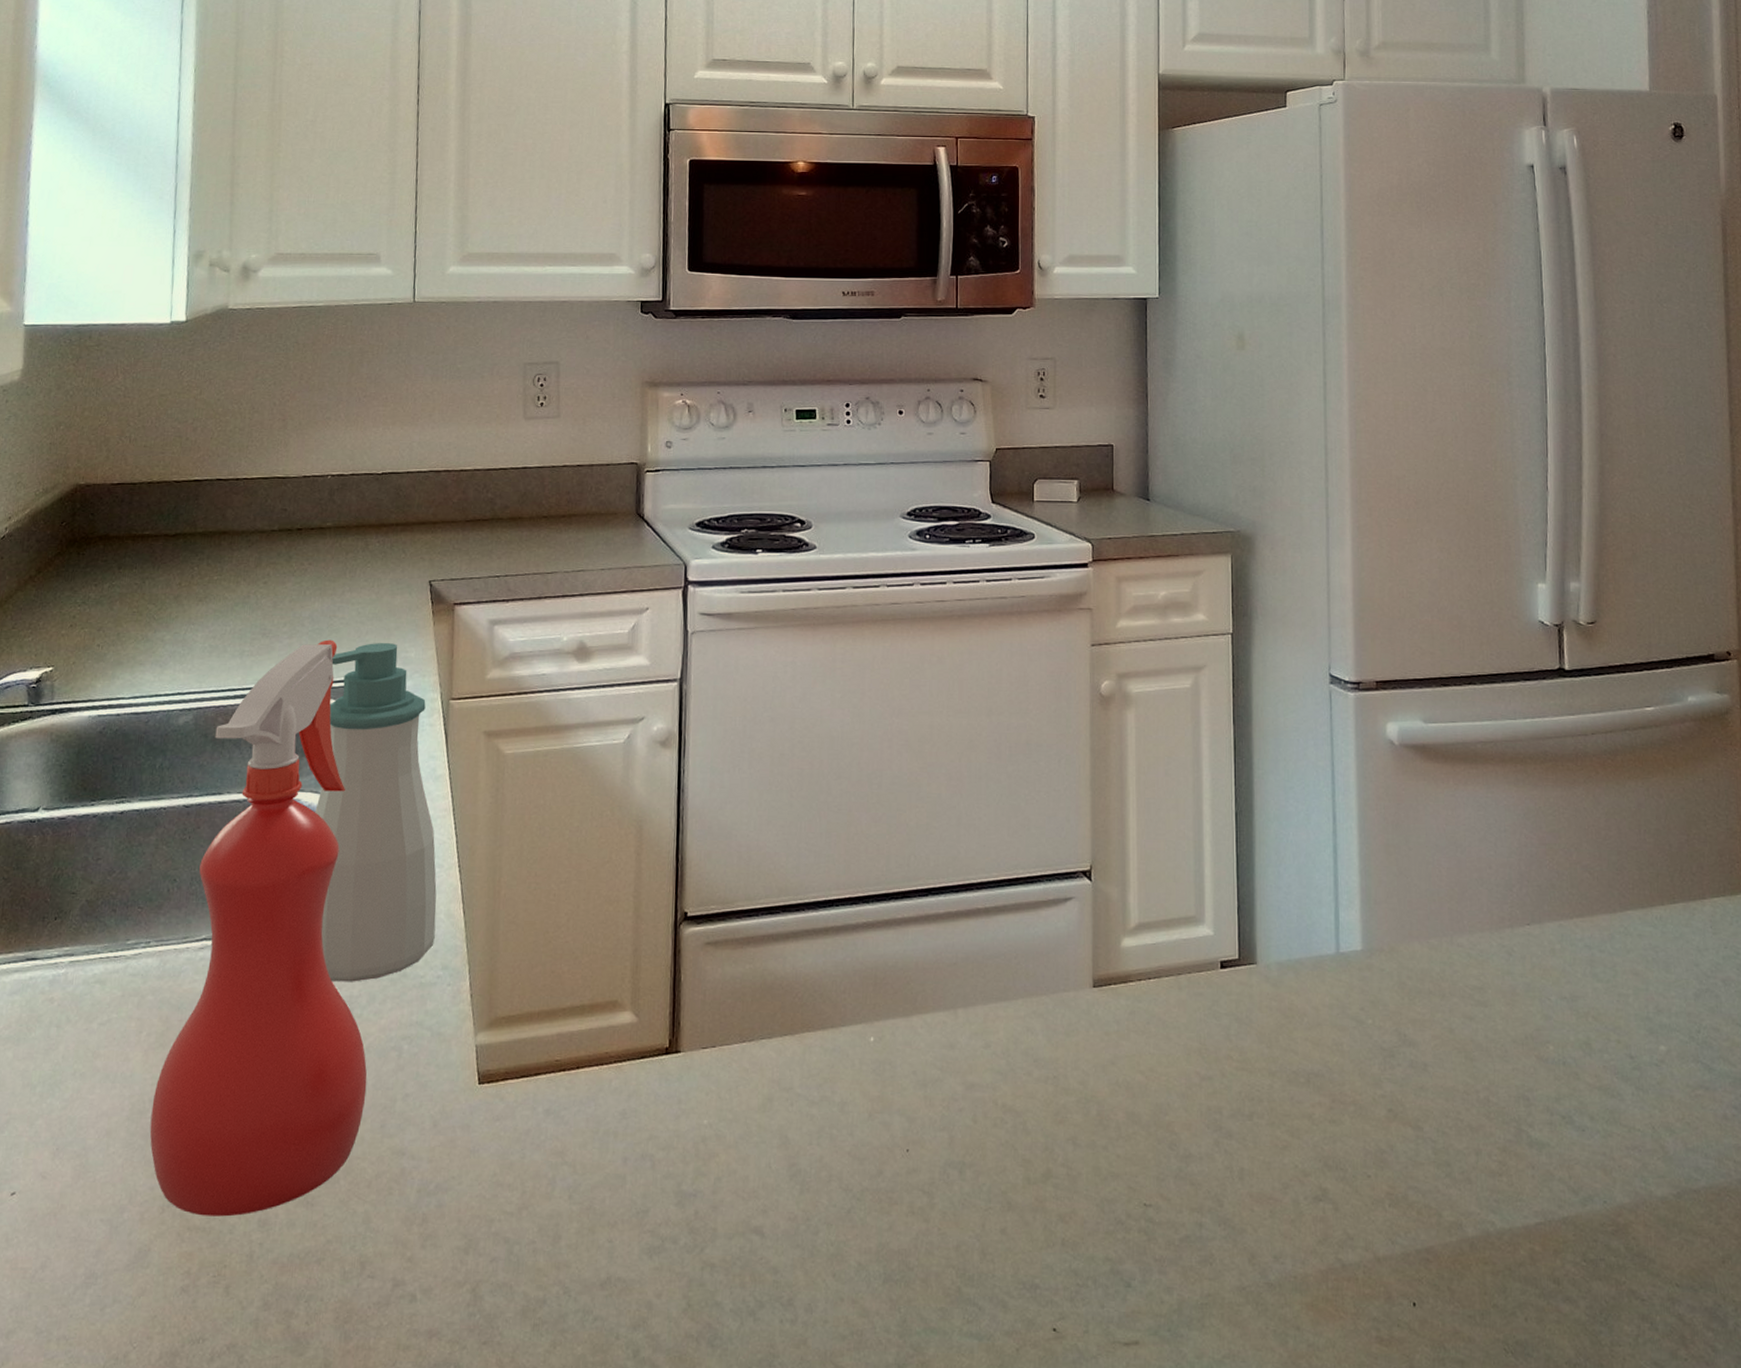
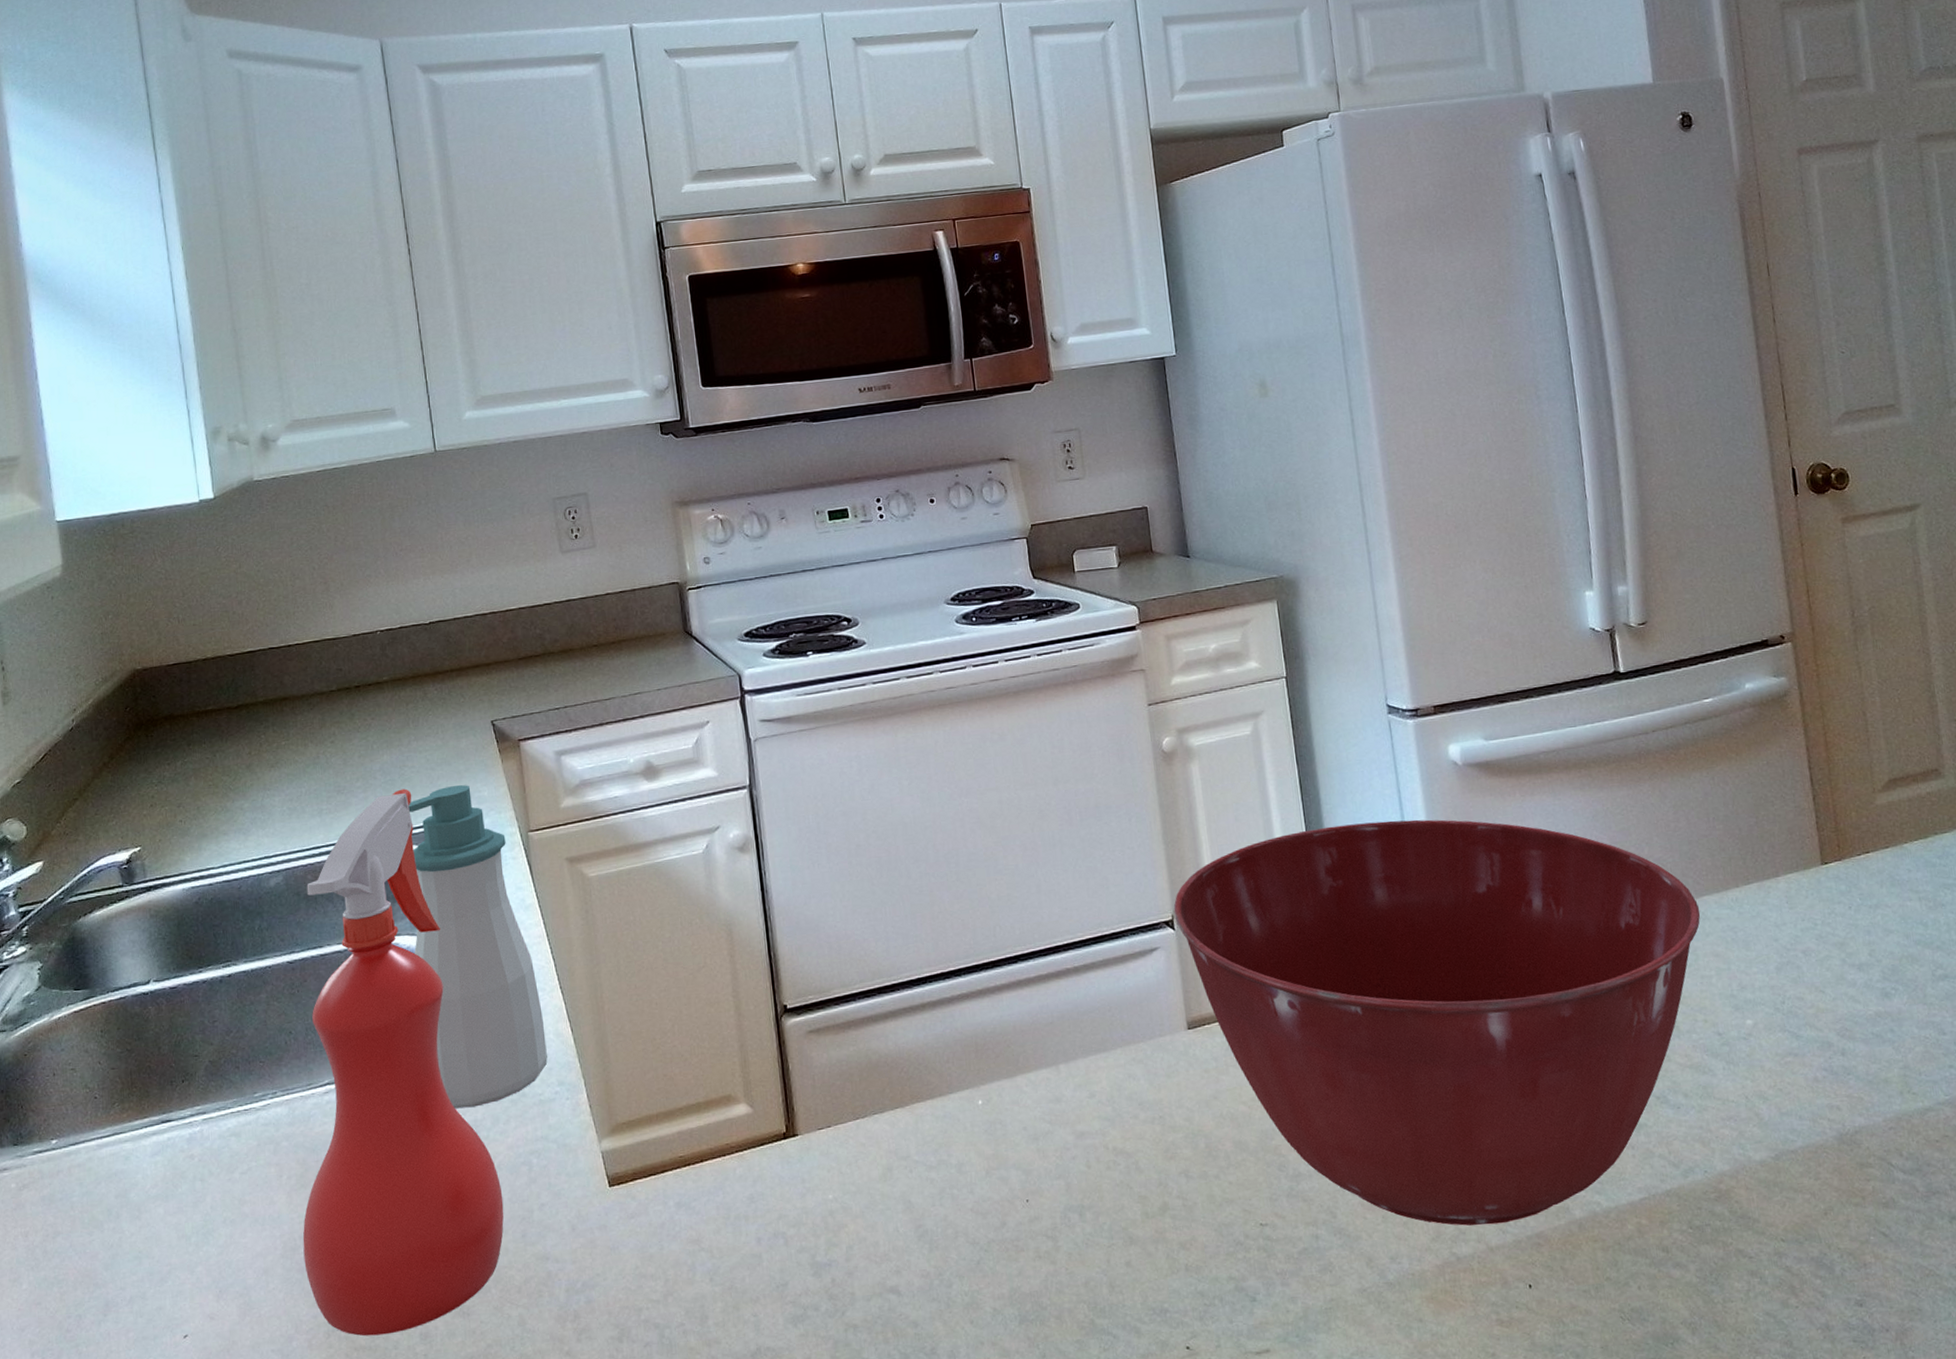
mixing bowl: none [1093,792,1623,1233] -> present [1173,819,1701,1226]

